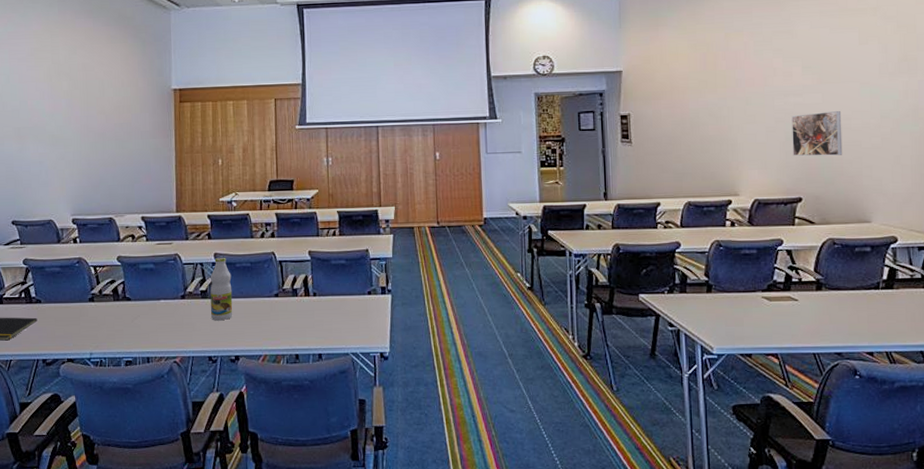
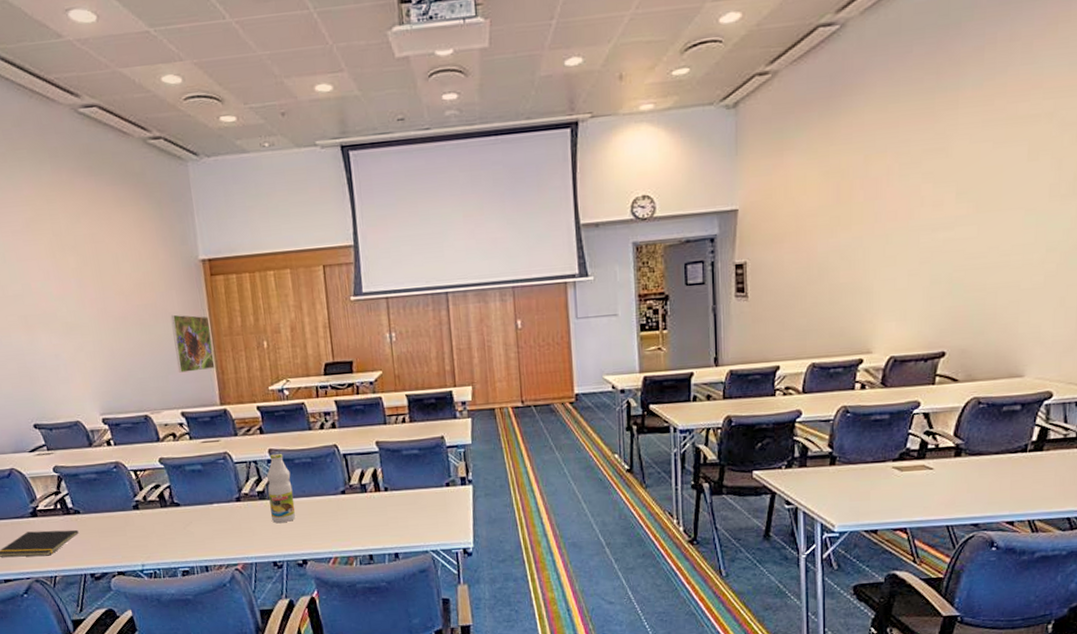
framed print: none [142,133,175,182] -> present [170,314,215,373]
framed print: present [791,111,843,156] -> none [938,246,1000,303]

